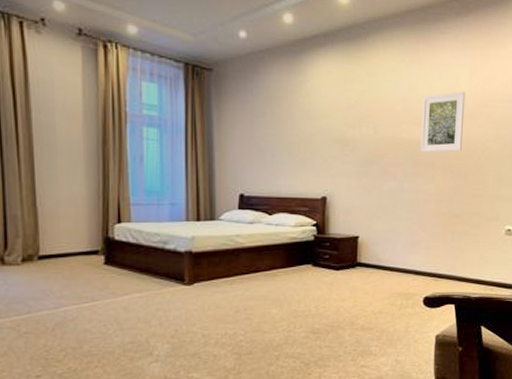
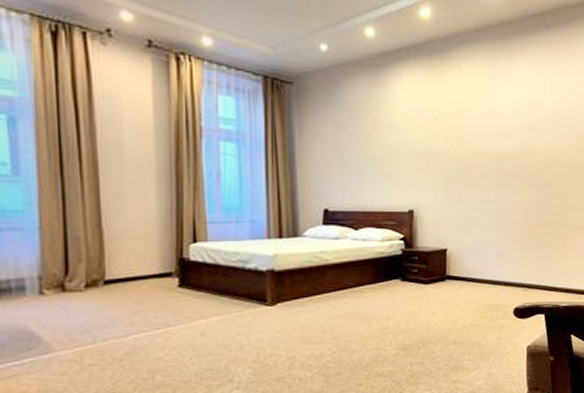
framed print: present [420,91,466,153] -> none [505,104,547,165]

